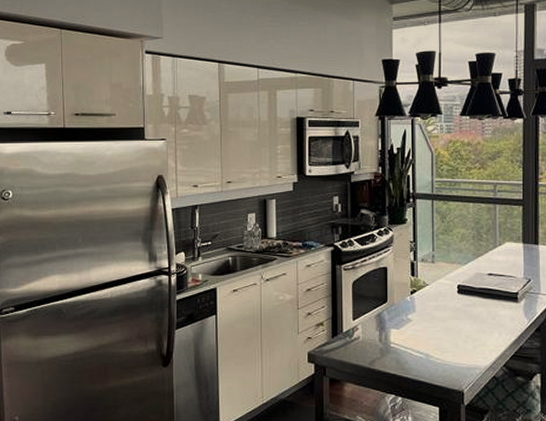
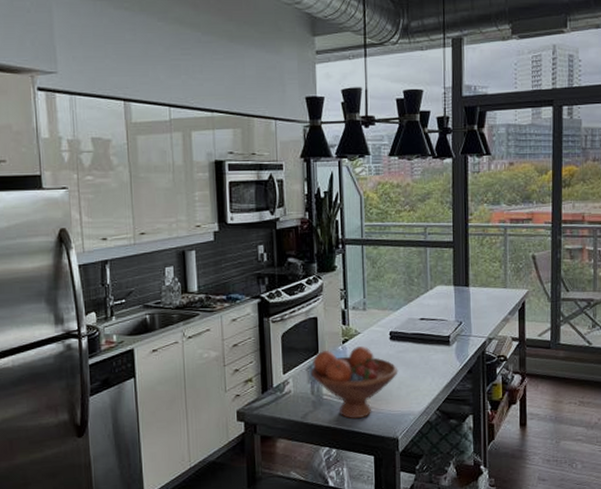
fruit bowl: none [379,298,465,369] -> present [310,346,398,419]

